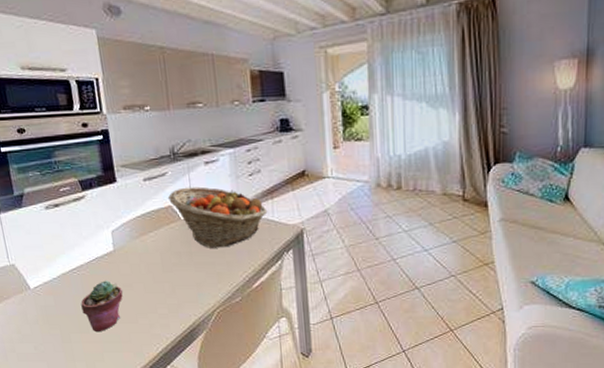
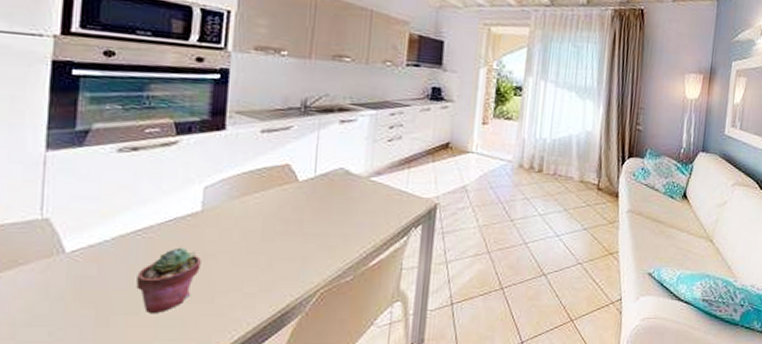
fruit basket: present [168,186,268,248] -> none [288,145,402,218]

